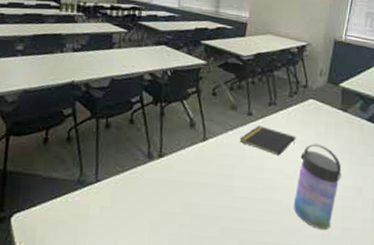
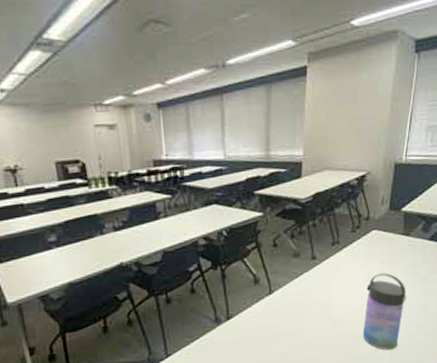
notepad: present [239,126,296,156] -> none [305,267,361,293]

